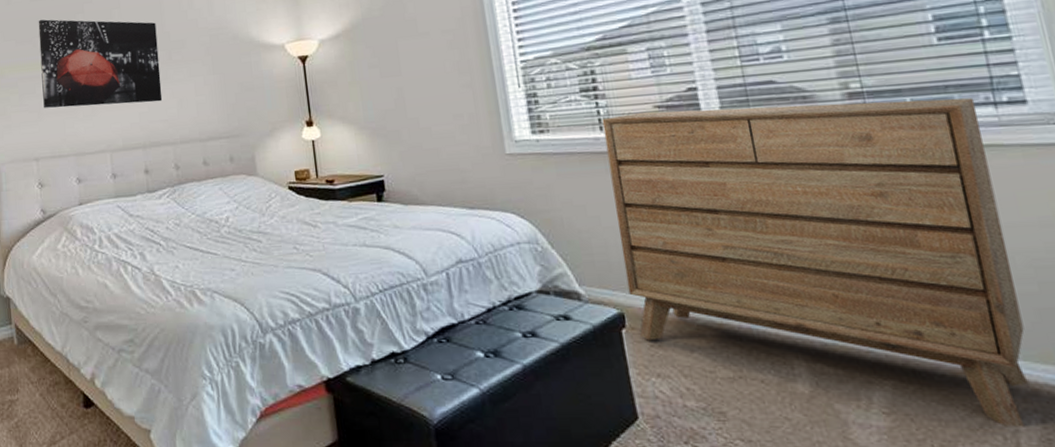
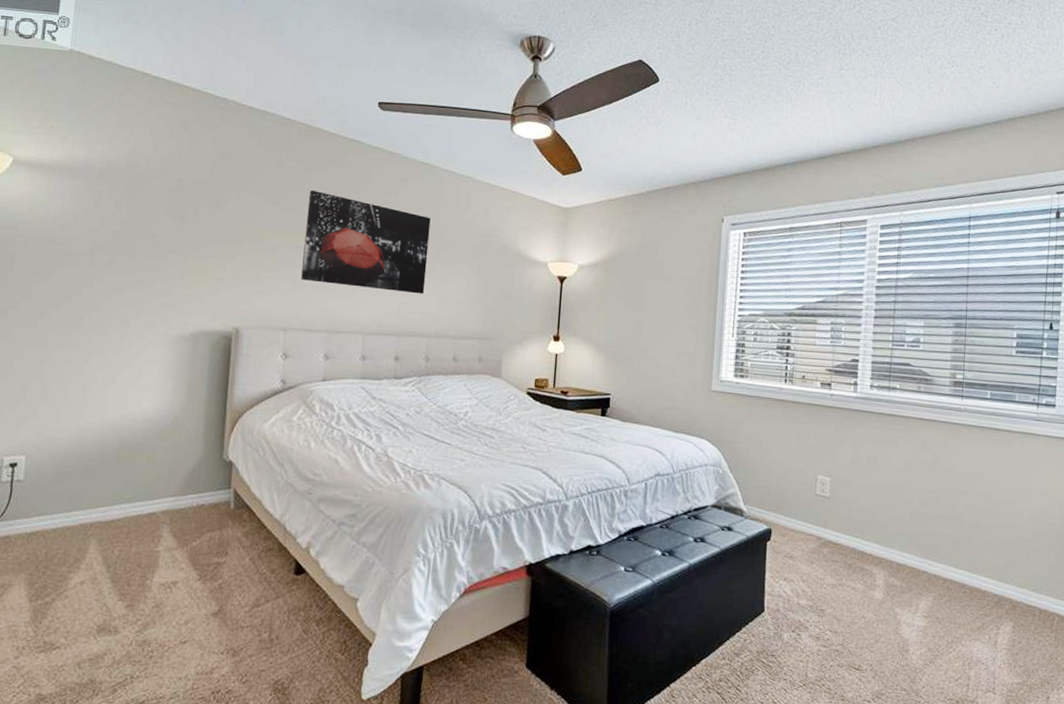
dresser: present [601,98,1029,427] -> none [778,372,1027,631]

